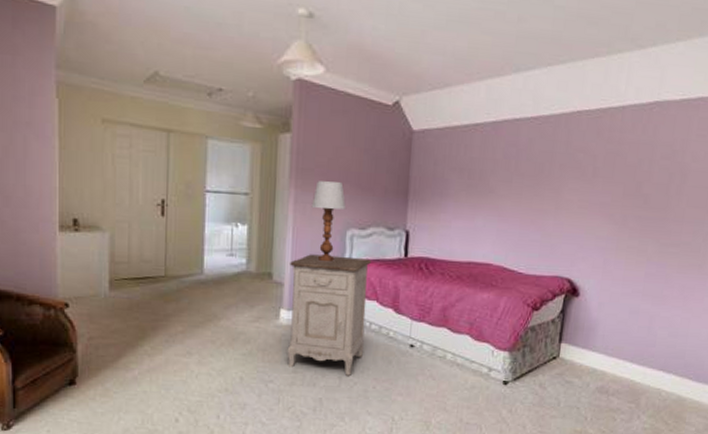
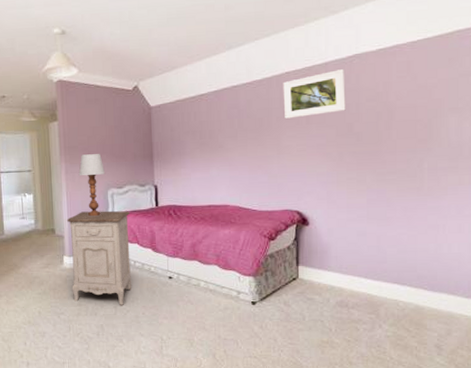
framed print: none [569,116,642,168] -> present [283,69,346,119]

